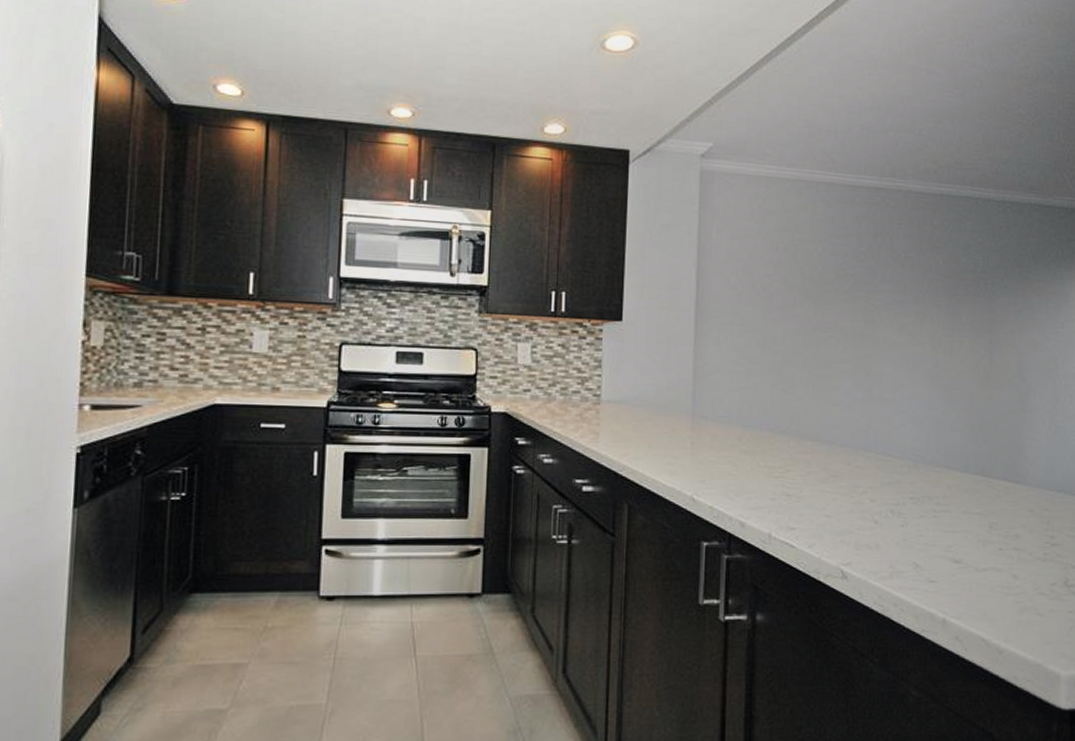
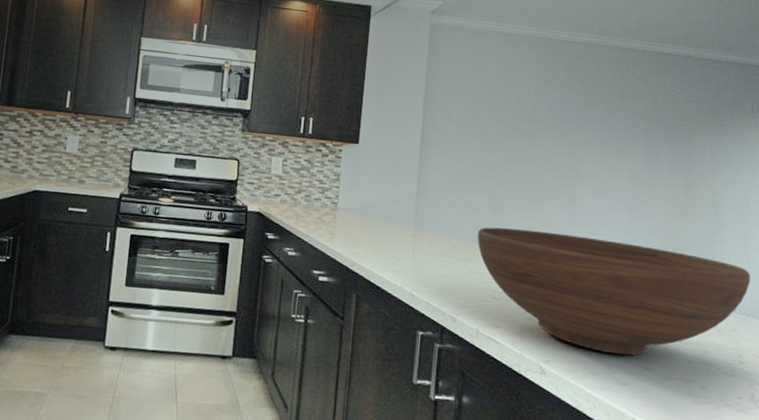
fruit bowl: none [765,411,1060,549] -> present [477,227,750,356]

